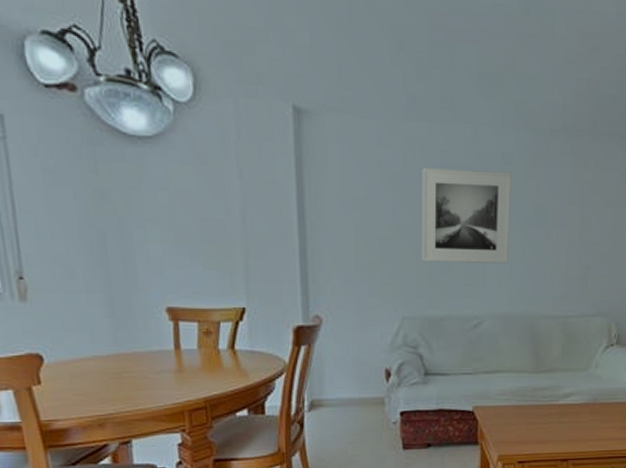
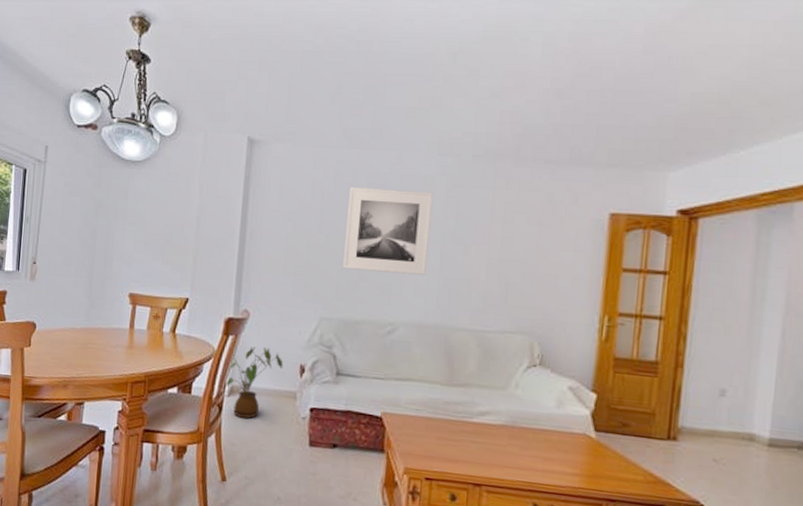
house plant: none [304,355,367,432] -> present [225,346,284,419]

